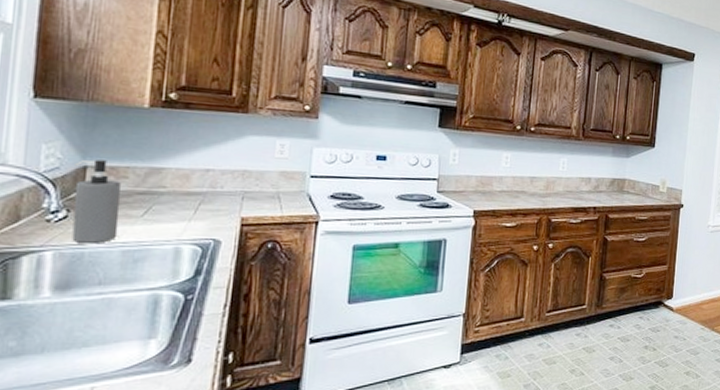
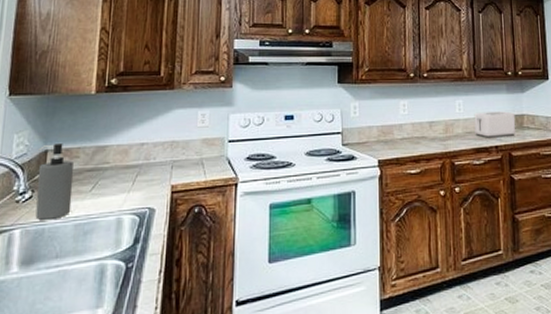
toaster: none [575,172,618,200] -> present [474,111,516,139]

